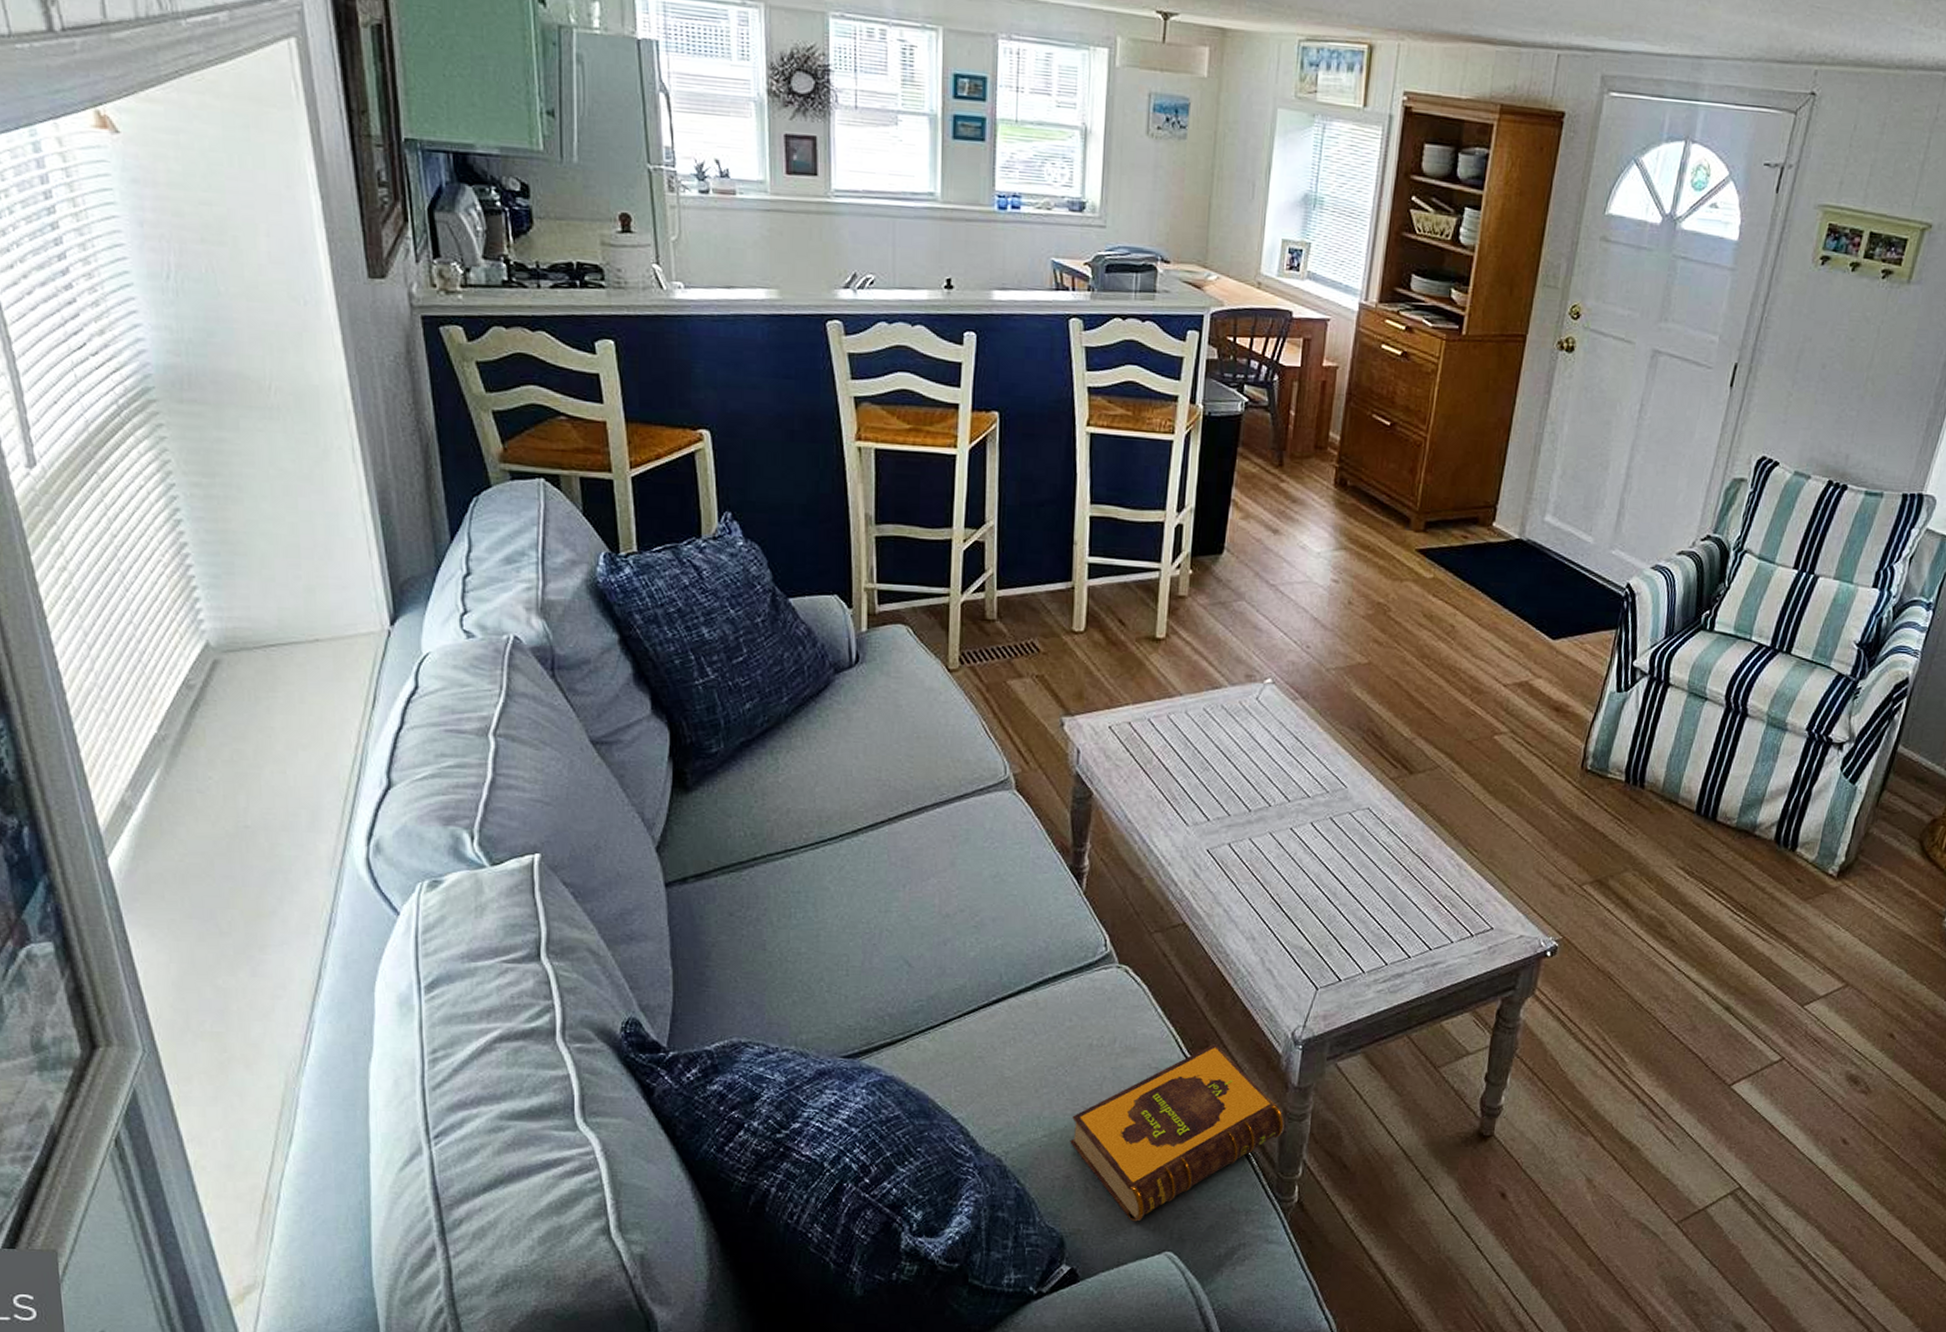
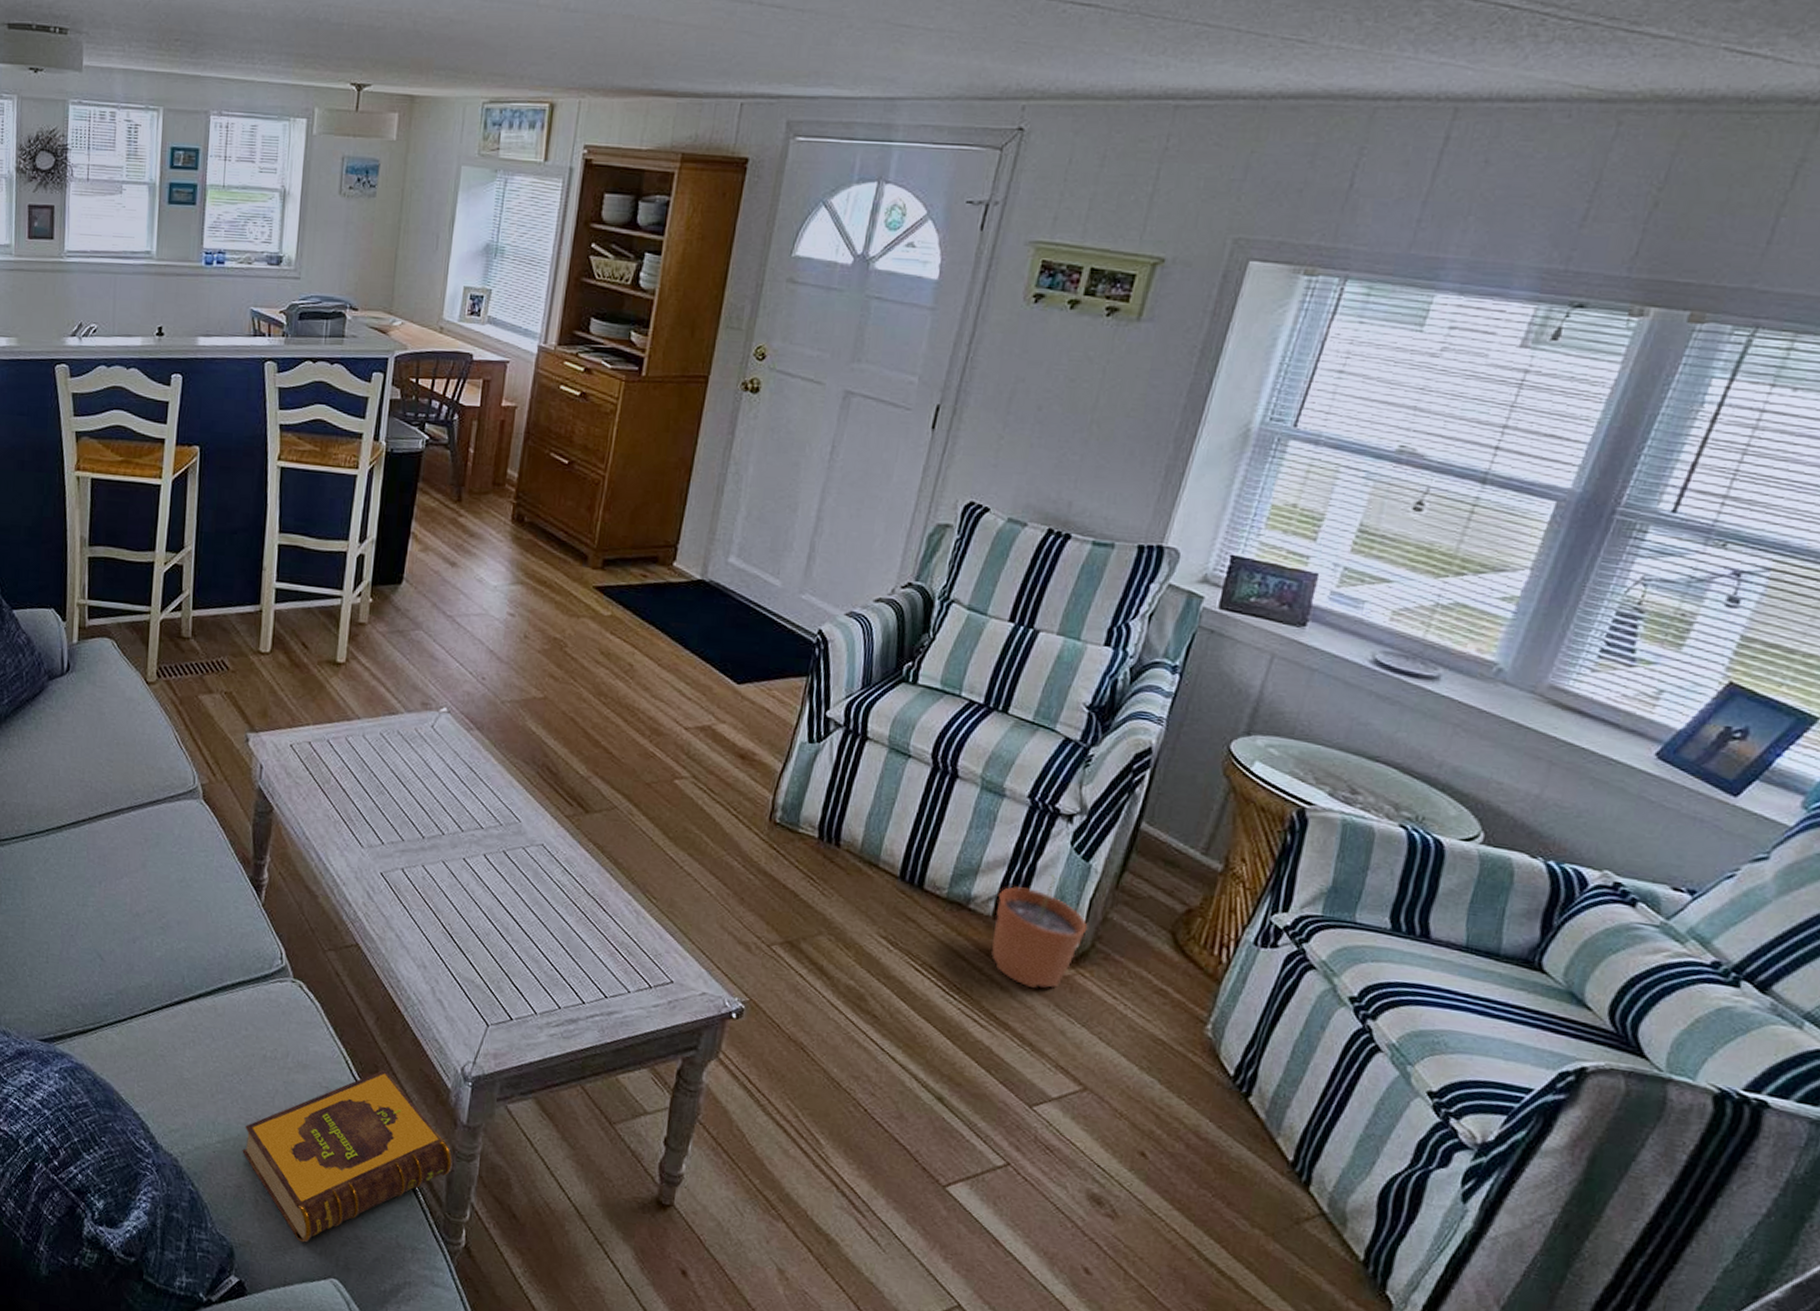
plant pot: none [1773,798,1853,902] -> present [991,875,1088,989]

